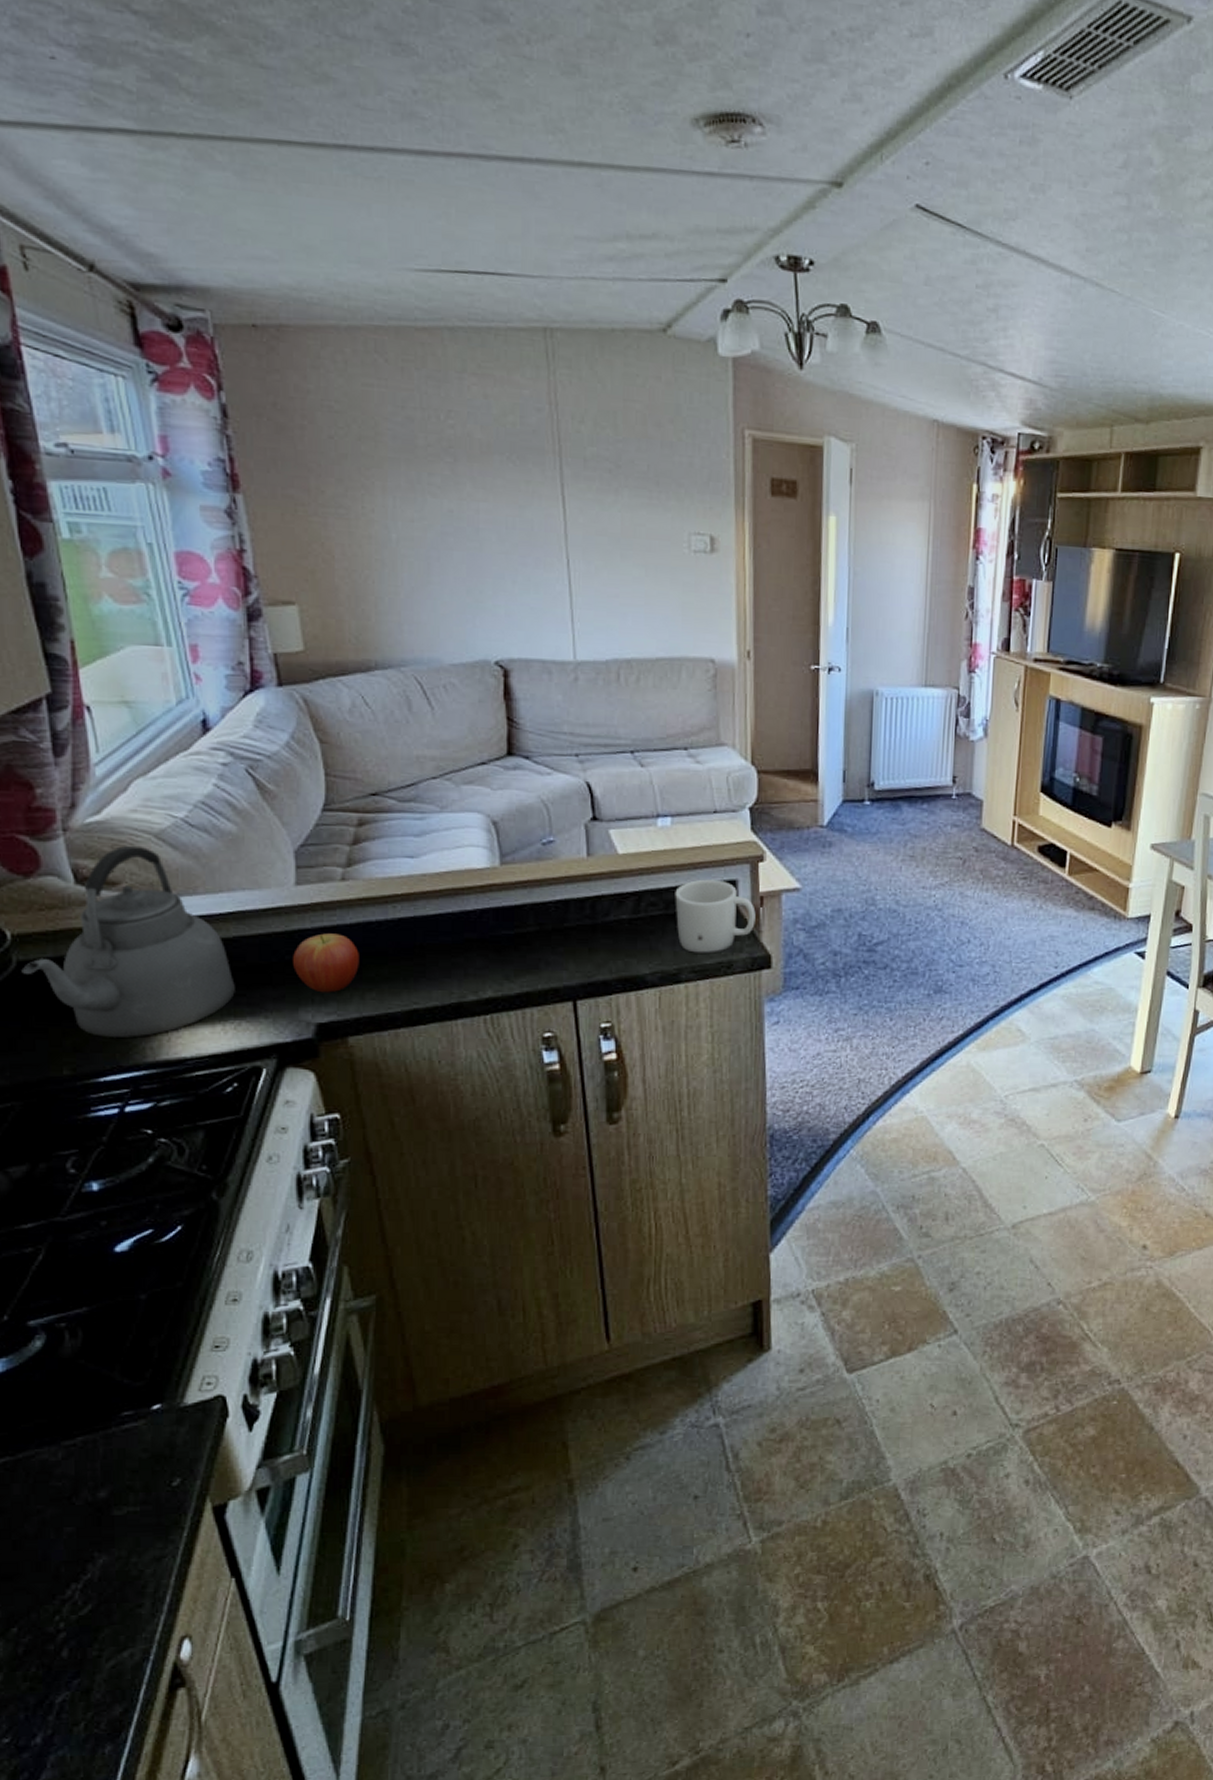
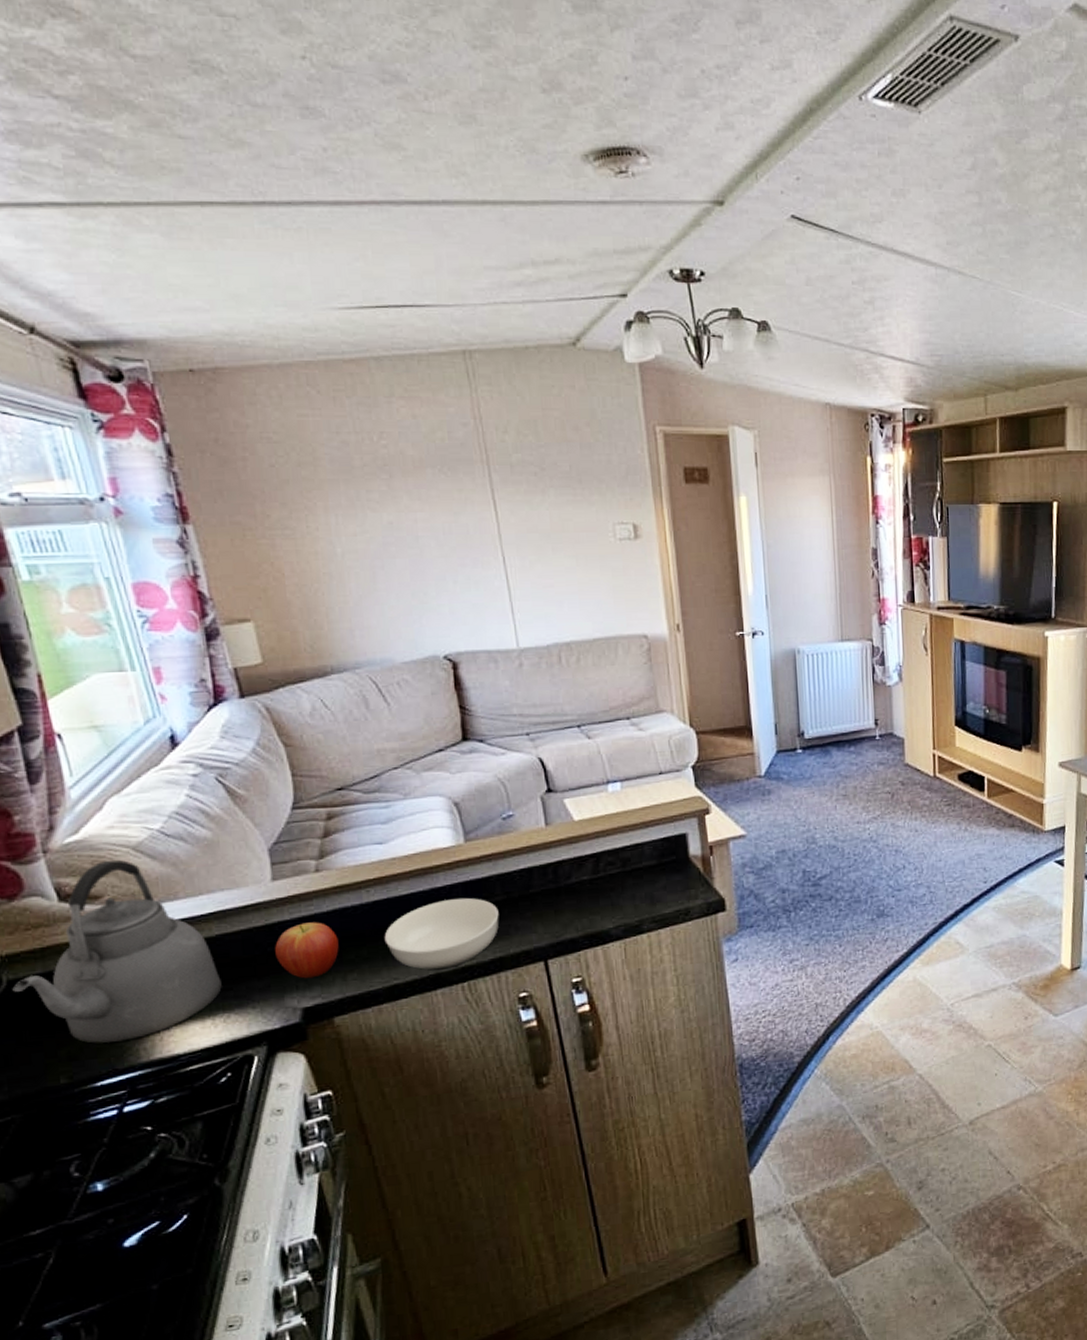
bowl: none [407,924,530,999] -> present [384,897,500,970]
mug: present [675,879,756,955] -> none [630,835,707,906]

